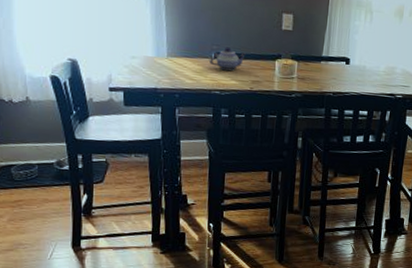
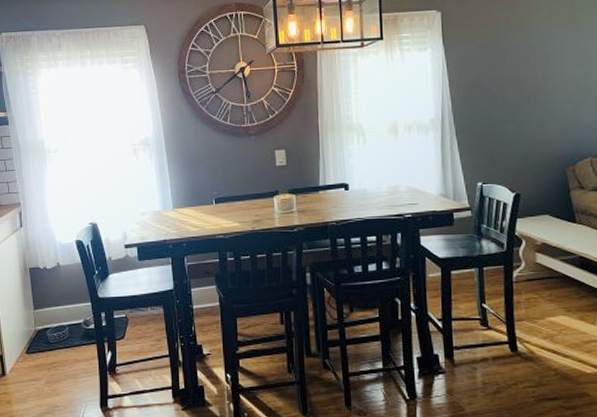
teapot: present [209,47,247,71] -> none [211,191,245,215]

